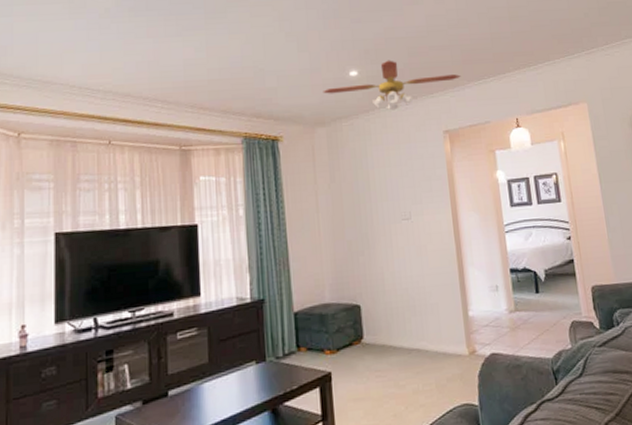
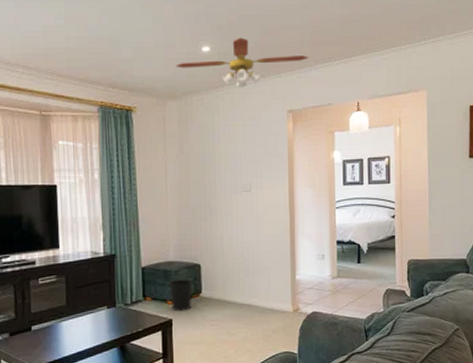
wastebasket: none [325,323,353,363] -> present [168,279,192,311]

